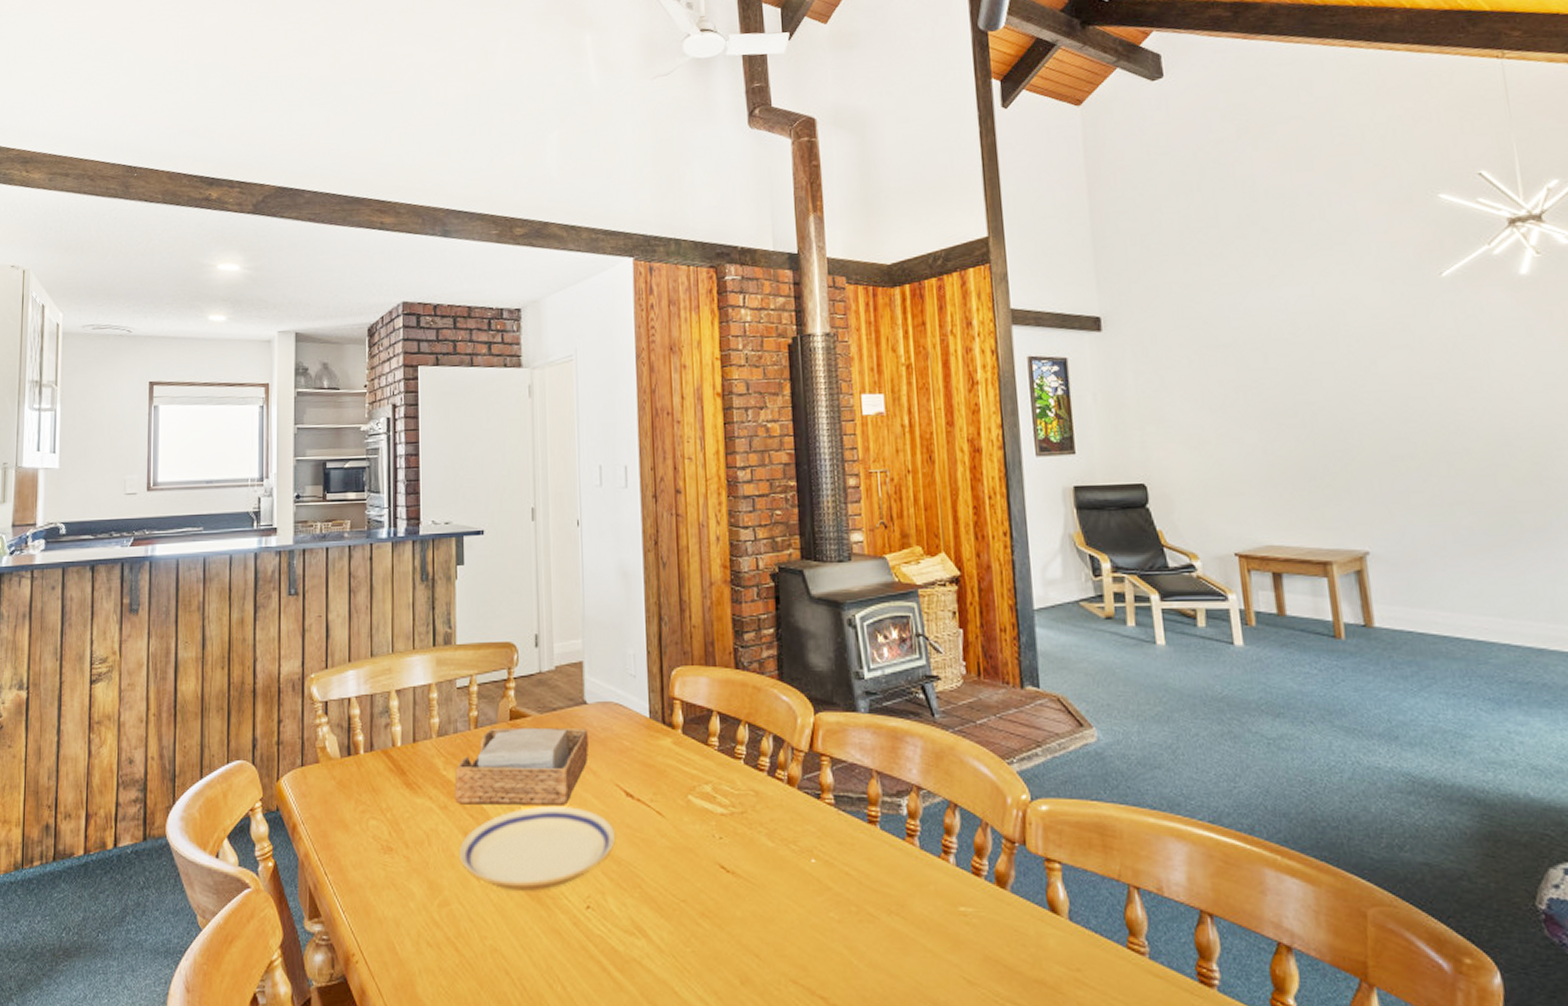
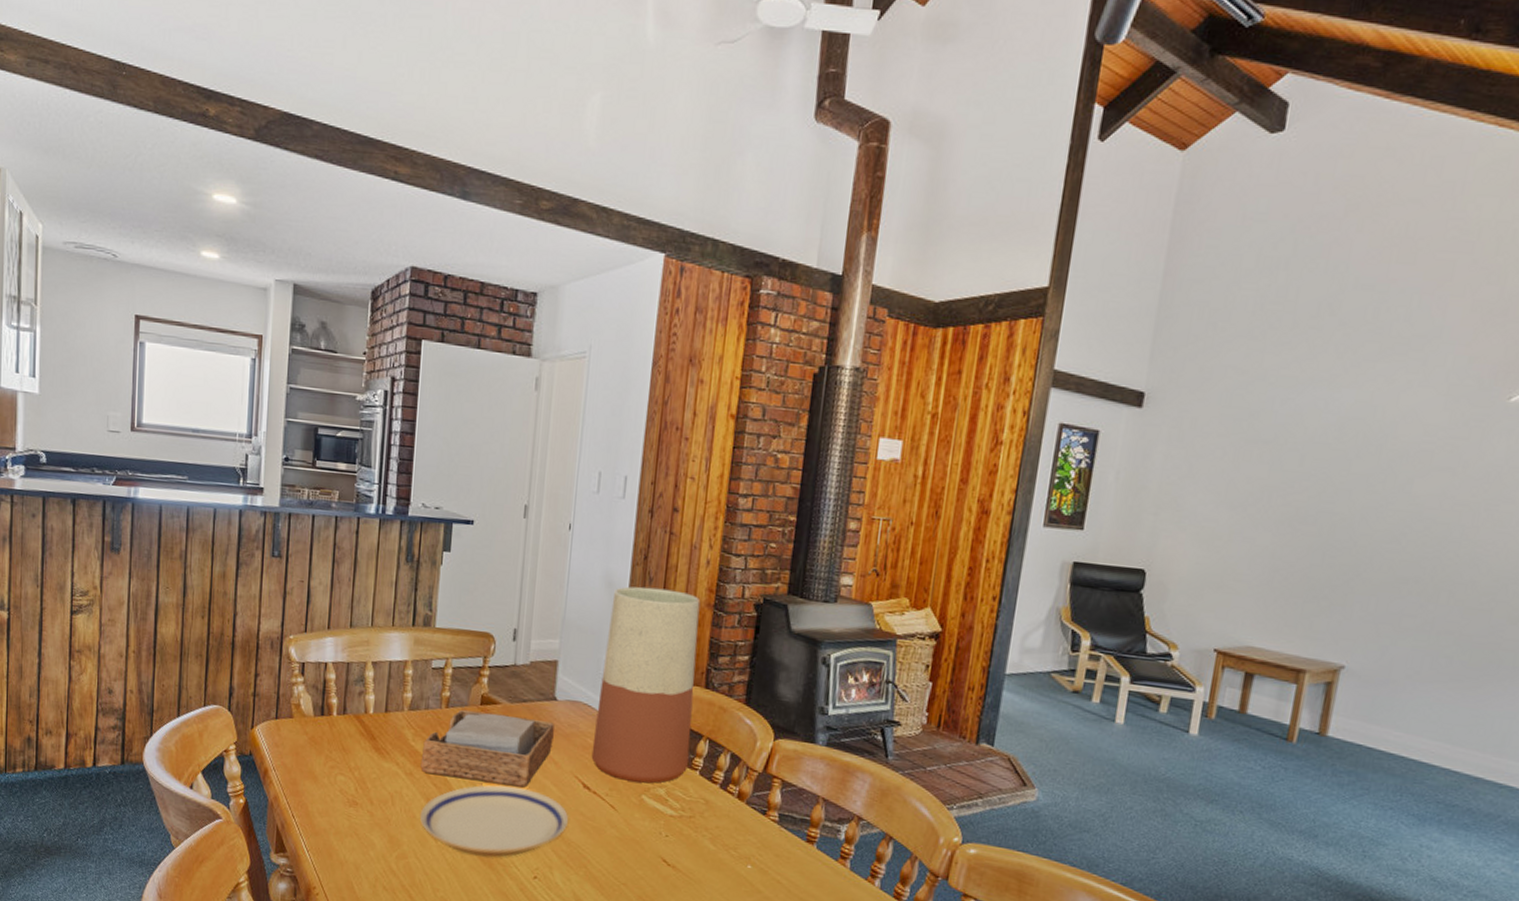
vase: none [629,571,731,781] -> present [591,586,701,784]

